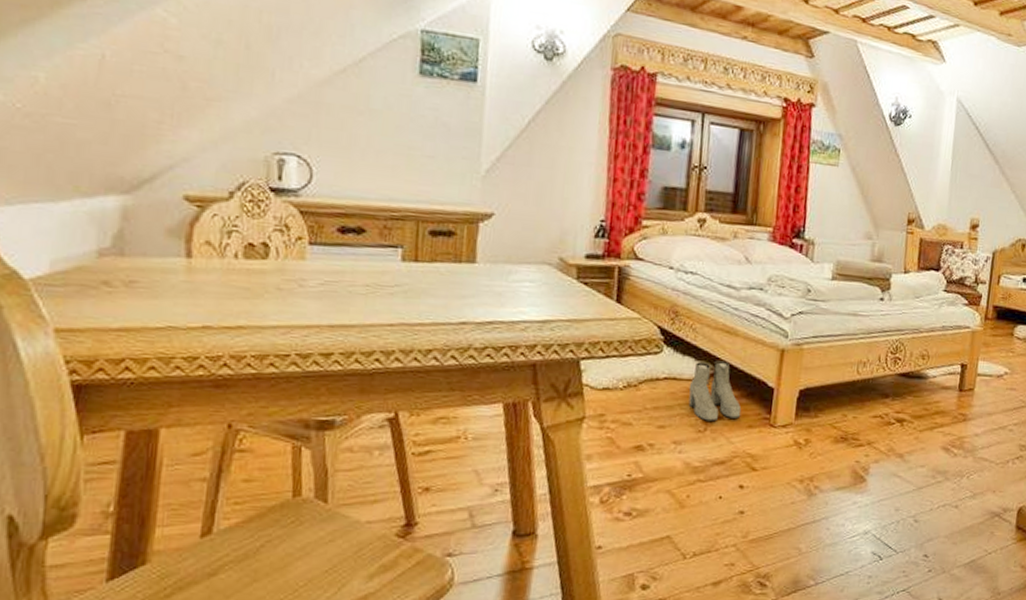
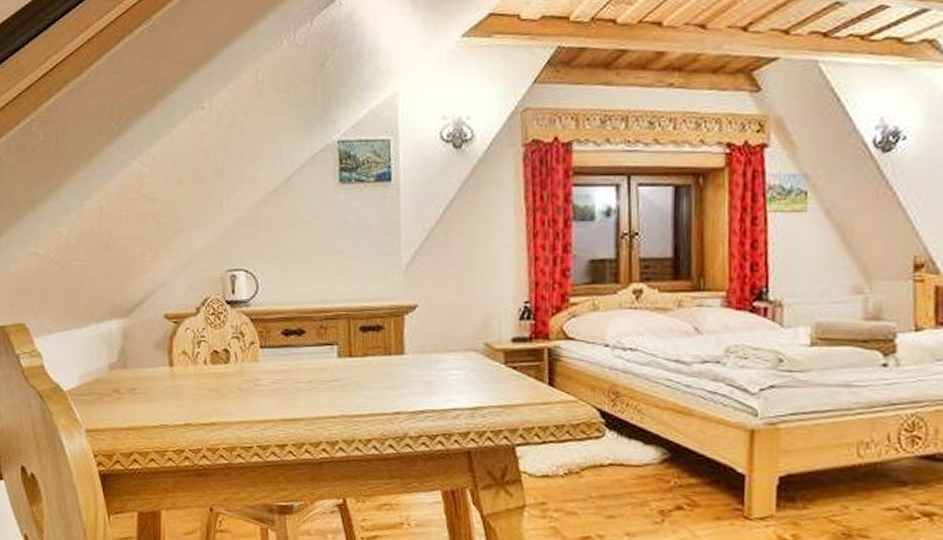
boots: present [688,360,742,422] -> none [639,444,706,512]

